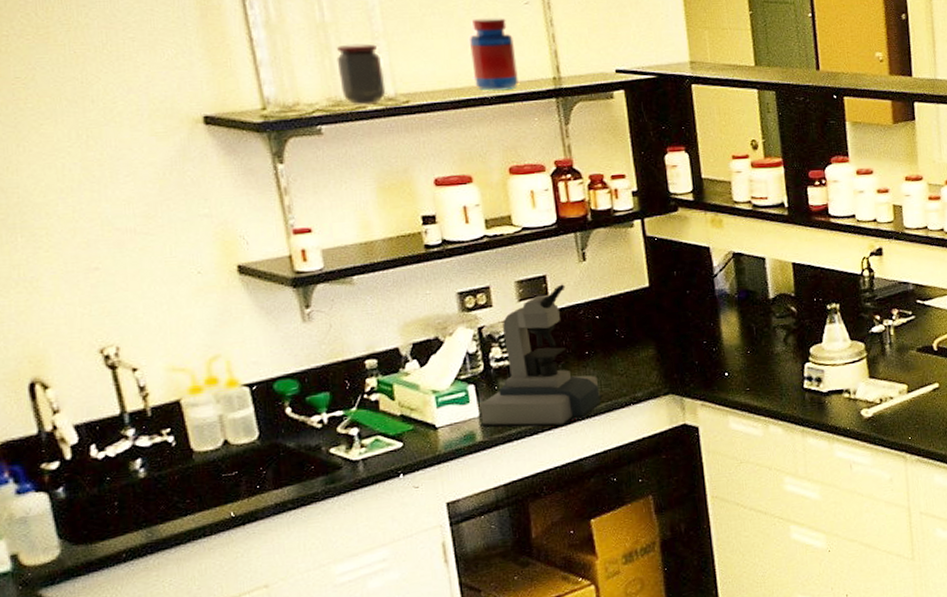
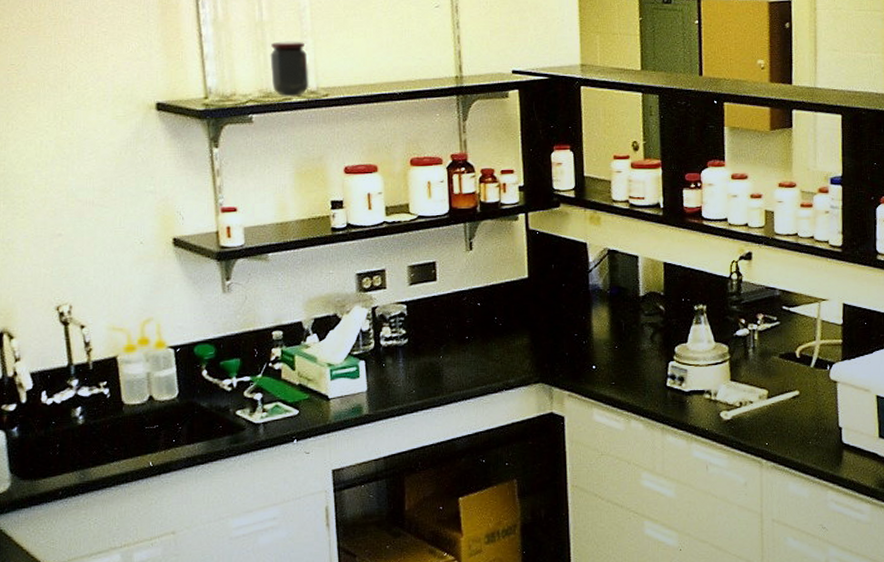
jar: present [470,18,519,90] -> none [385,20,424,86]
microscope: present [480,284,603,427] -> none [367,271,478,406]

